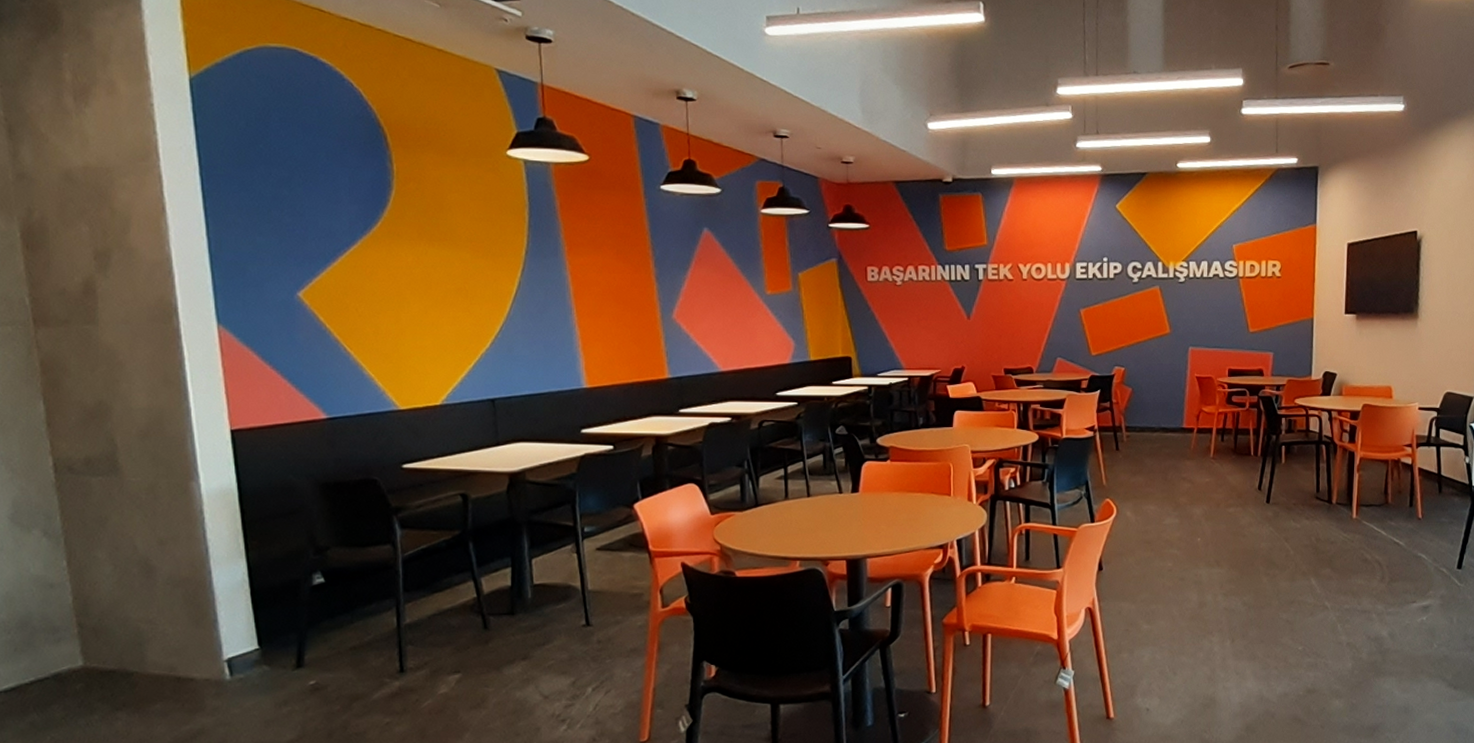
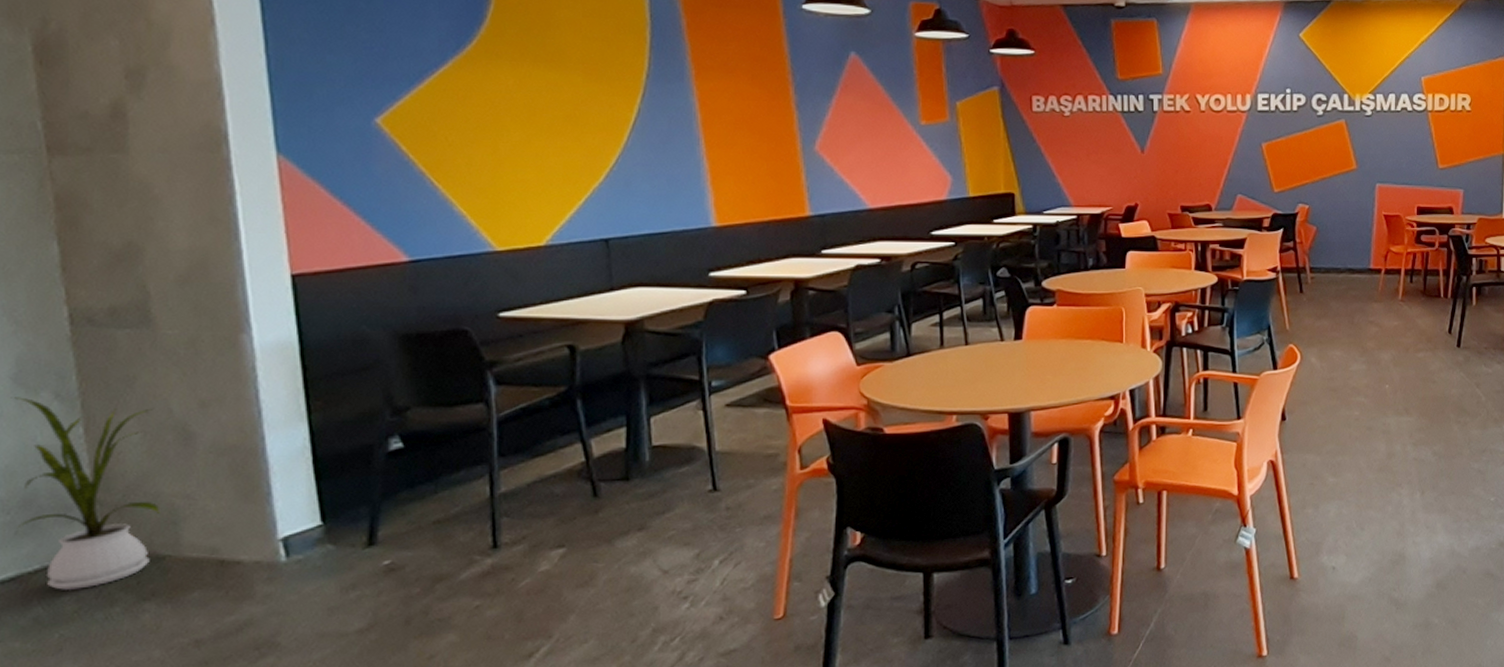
house plant: none [9,534,129,699] -> present [11,397,161,590]

